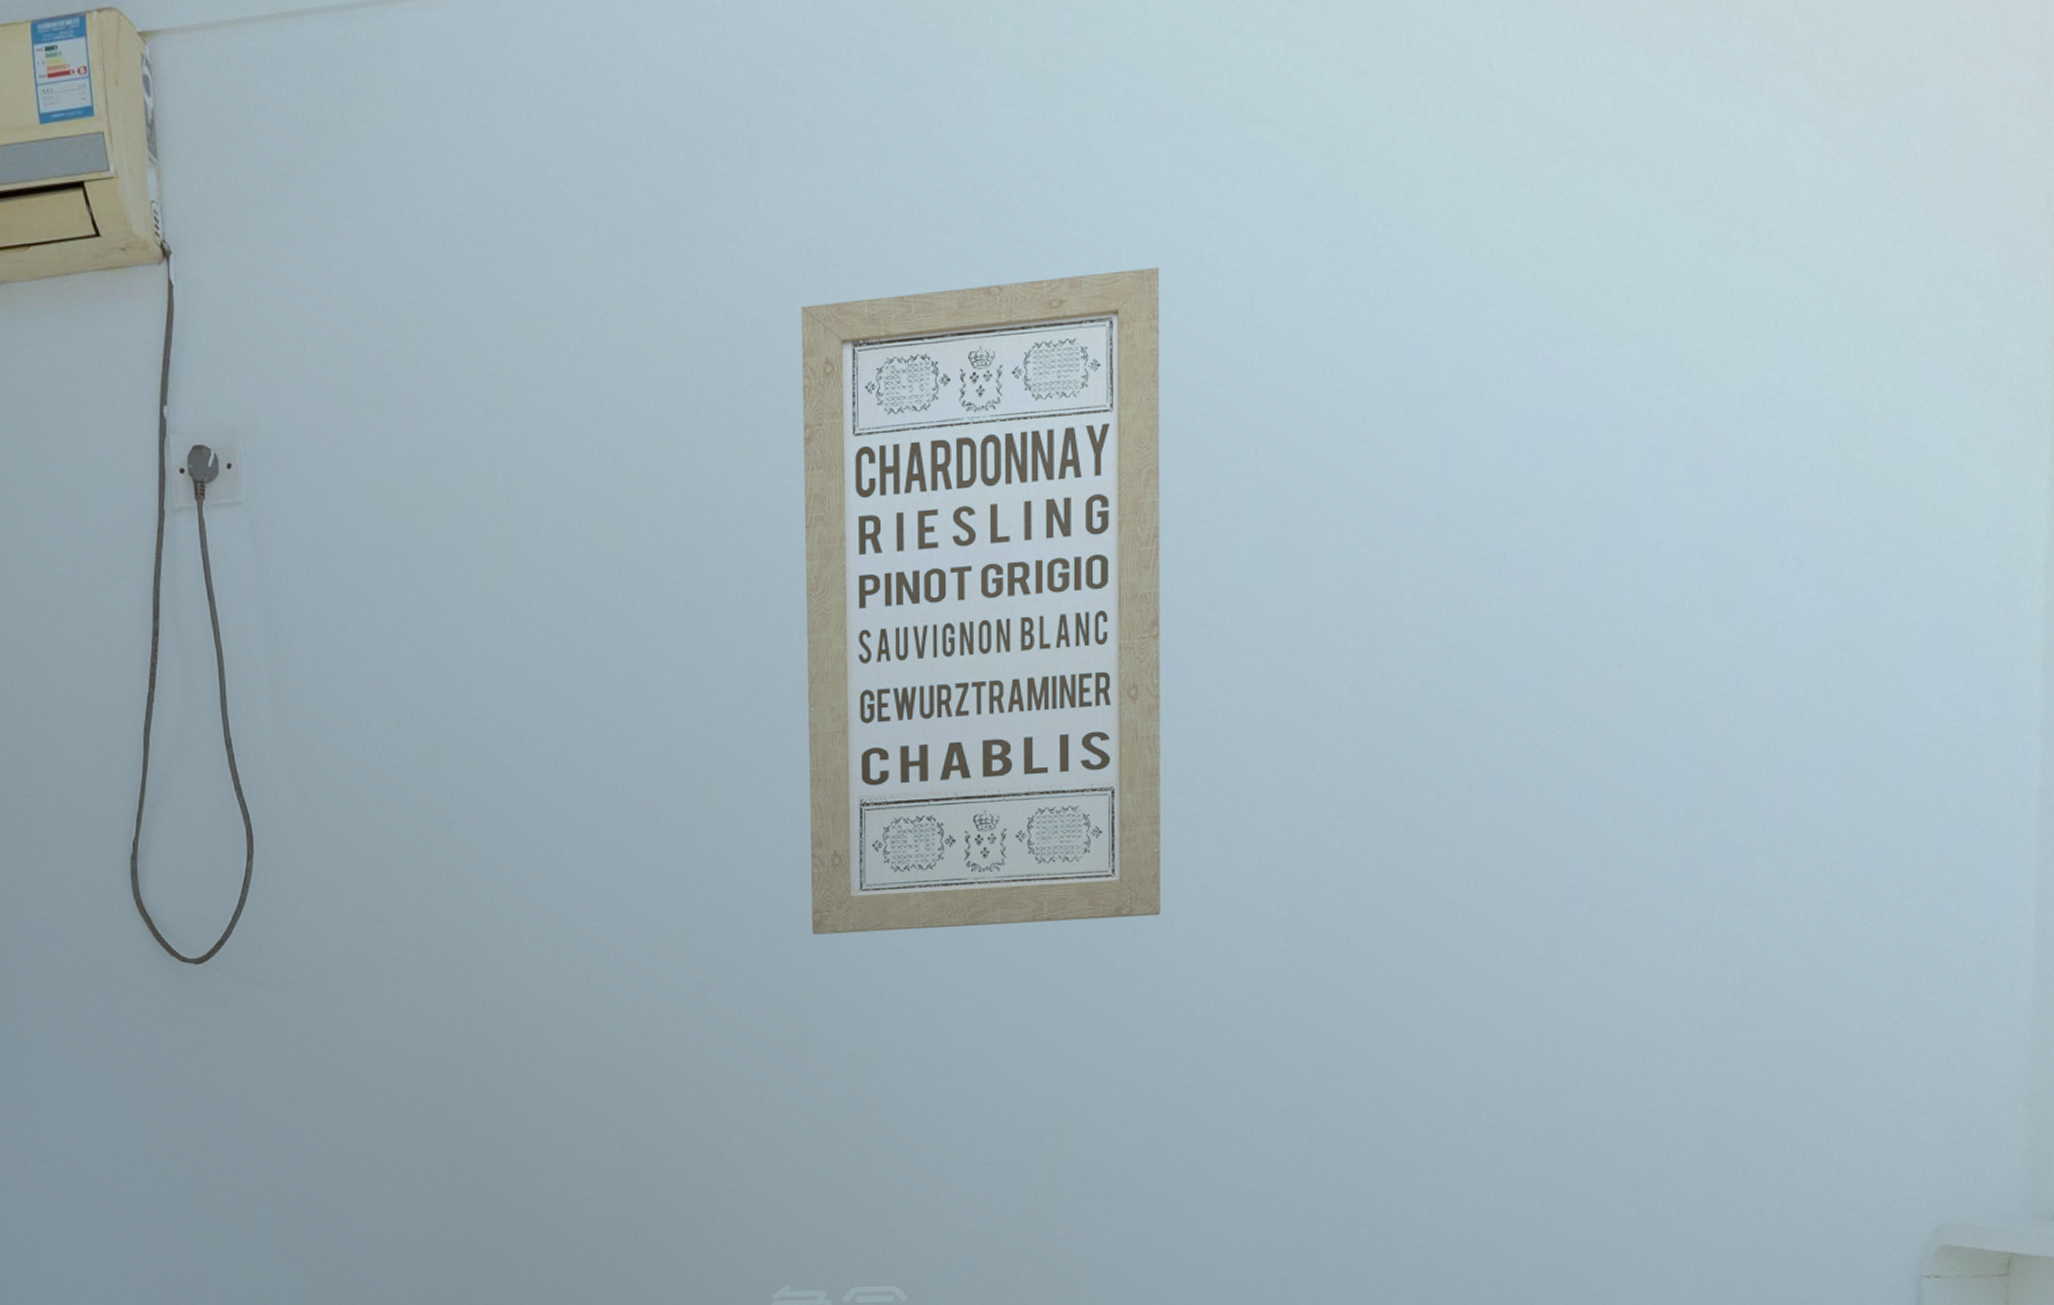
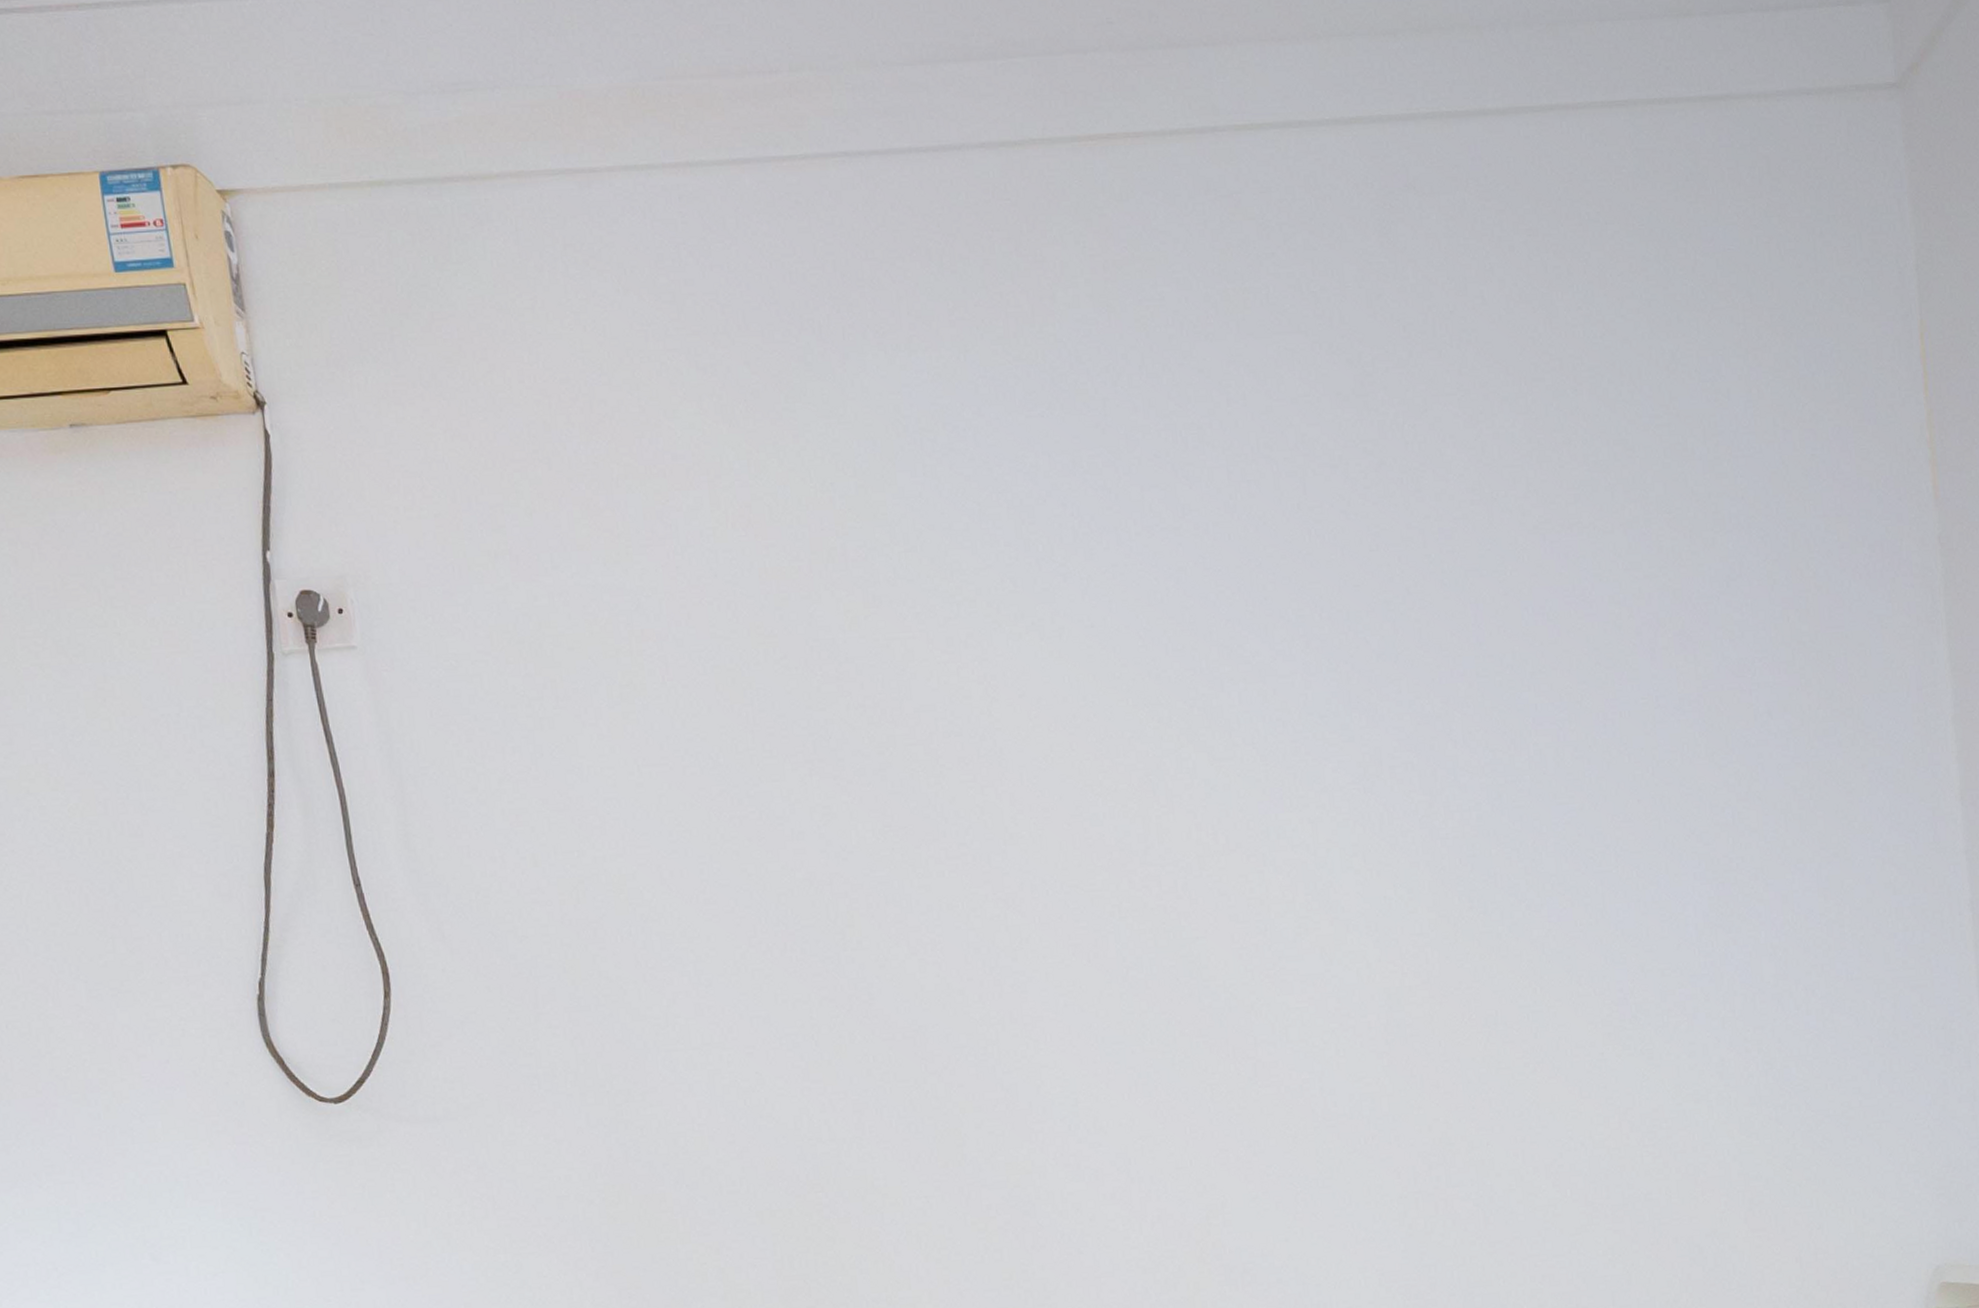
wall art: present [801,267,1160,935] -> none [902,453,1276,1054]

